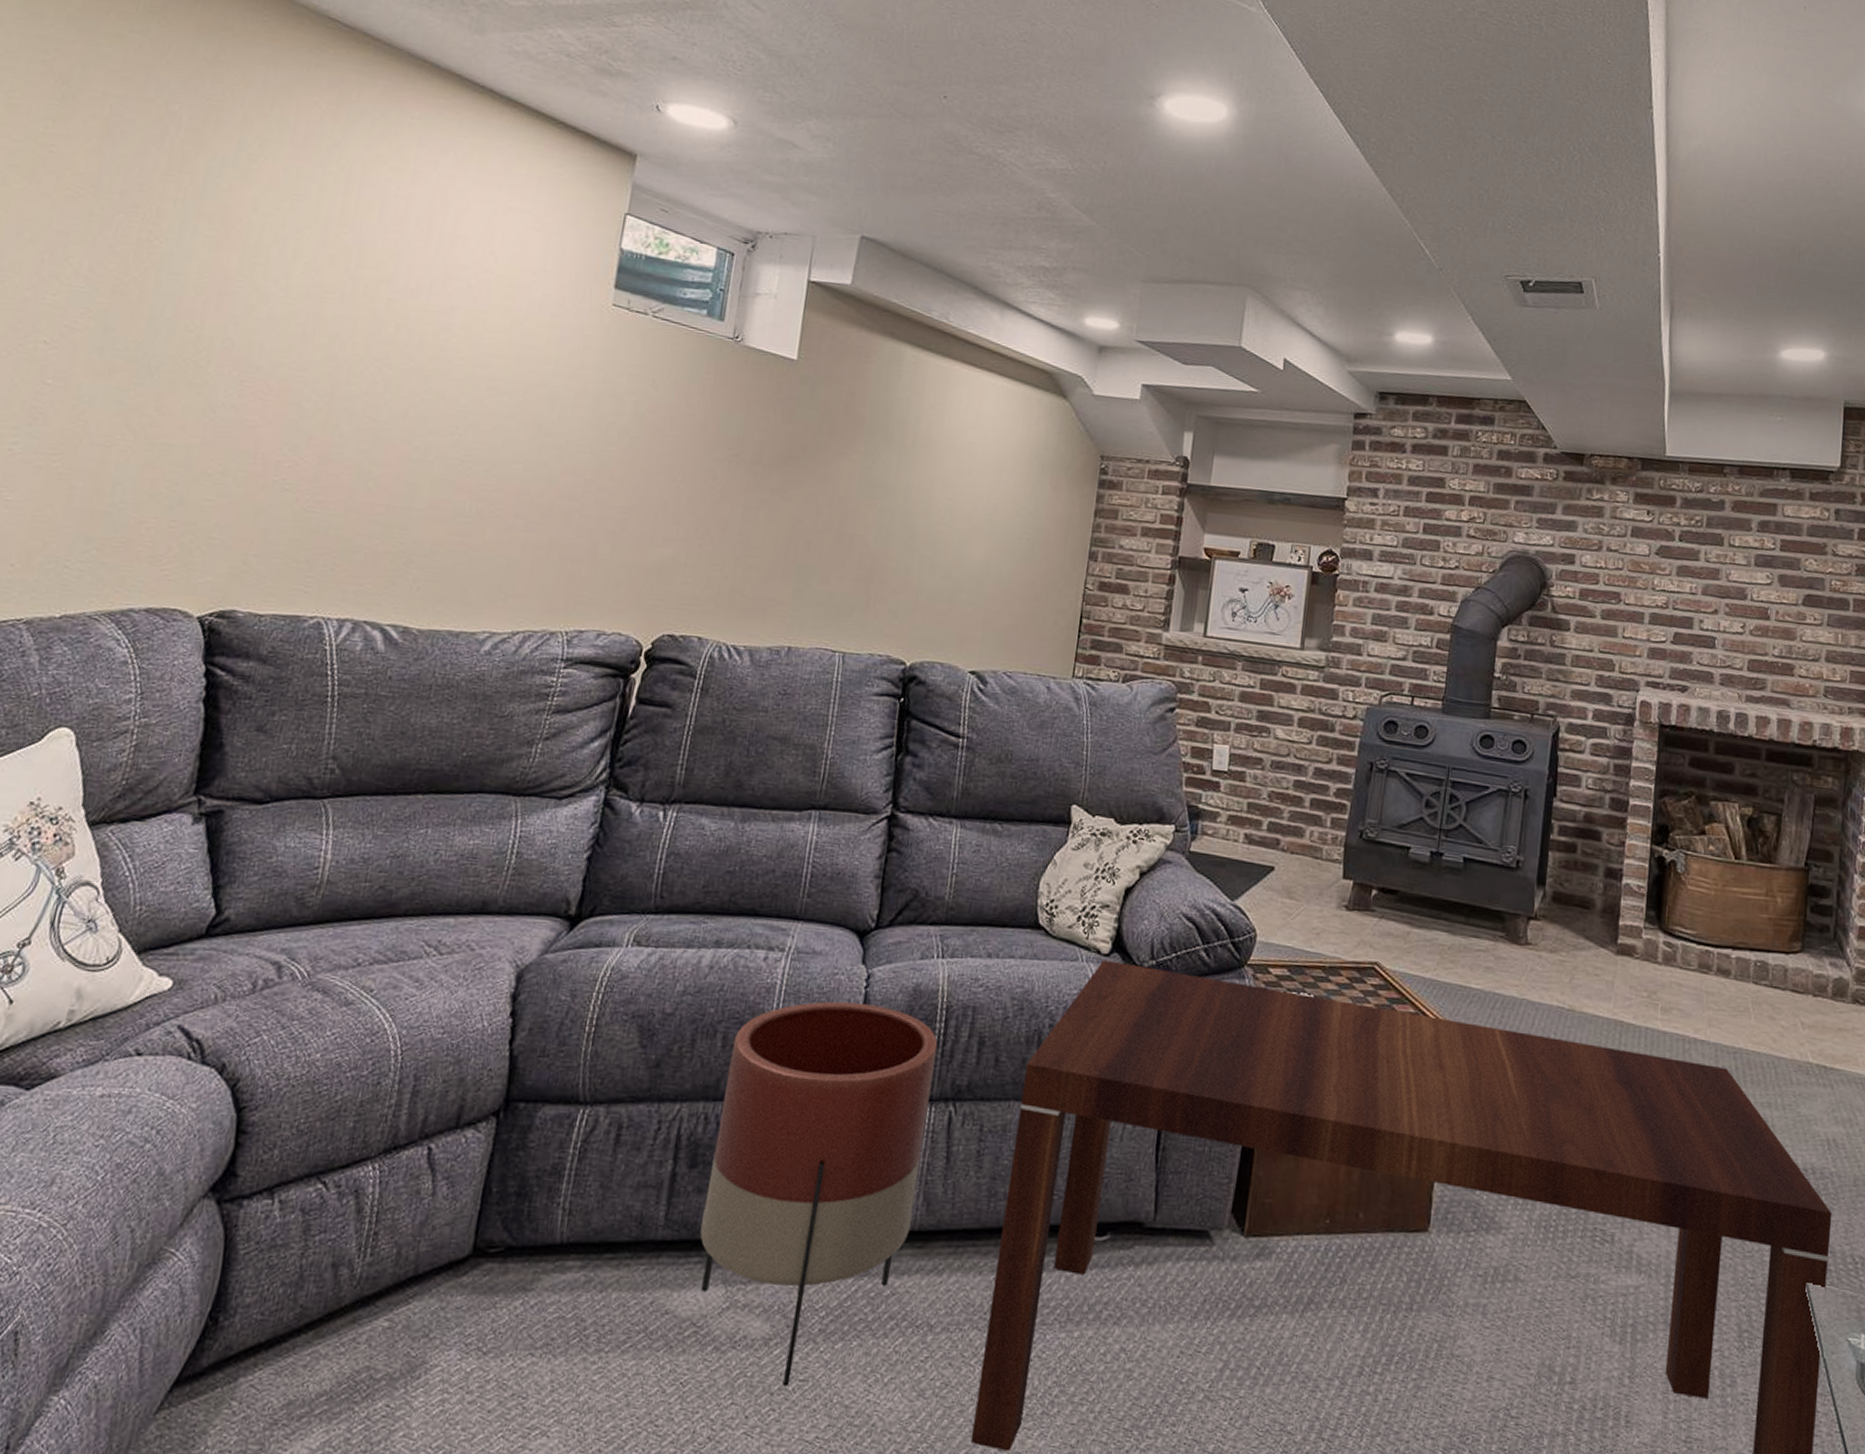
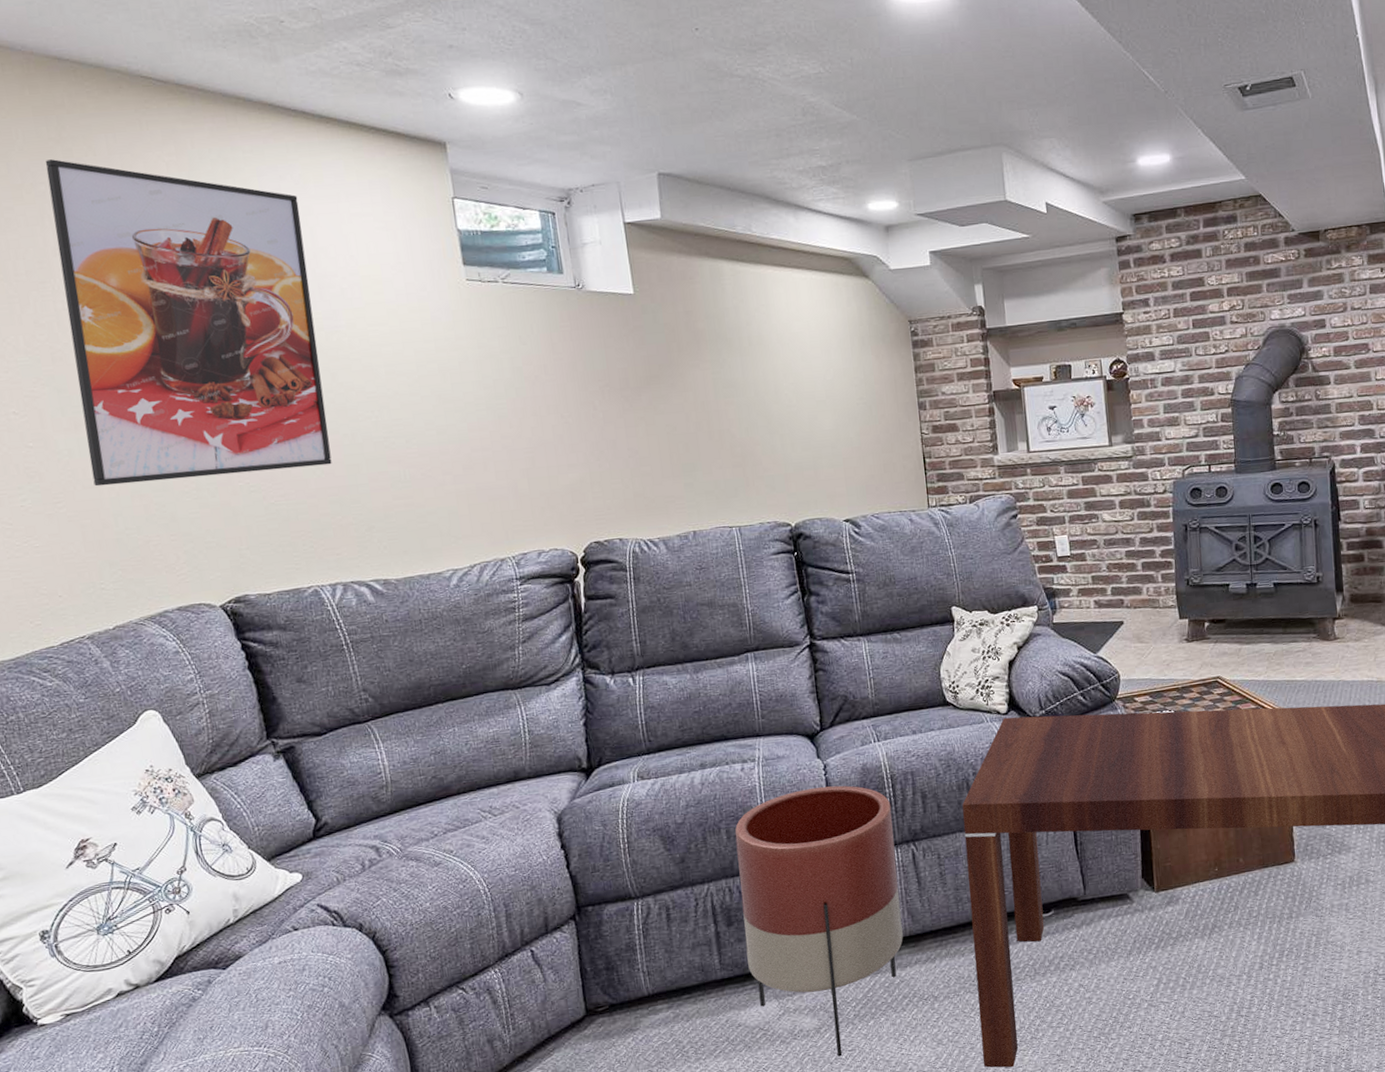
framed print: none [104,79,454,478] -> present [45,159,332,487]

